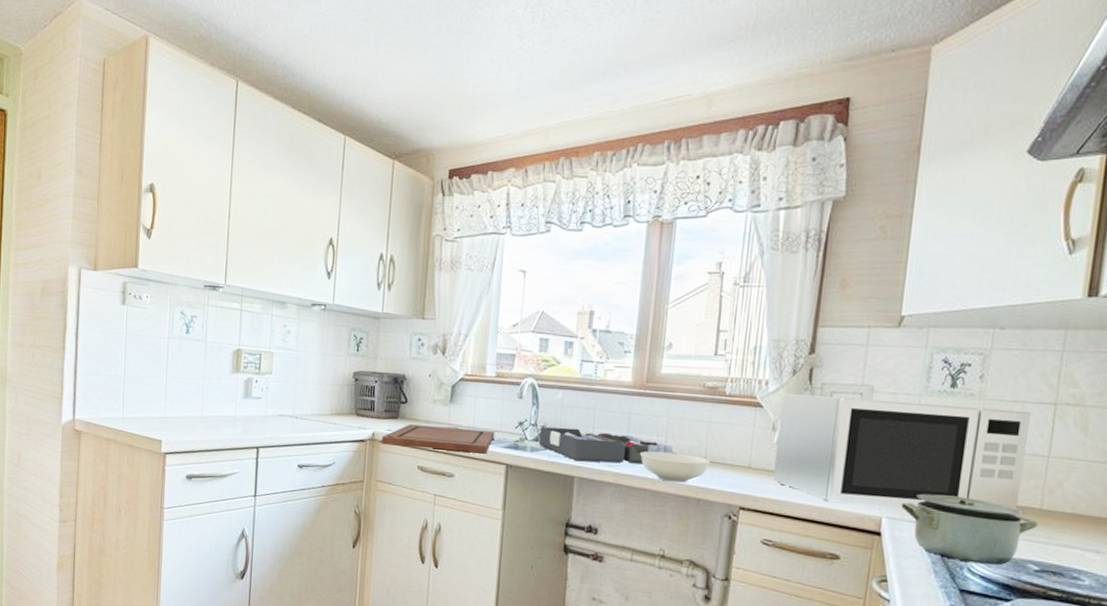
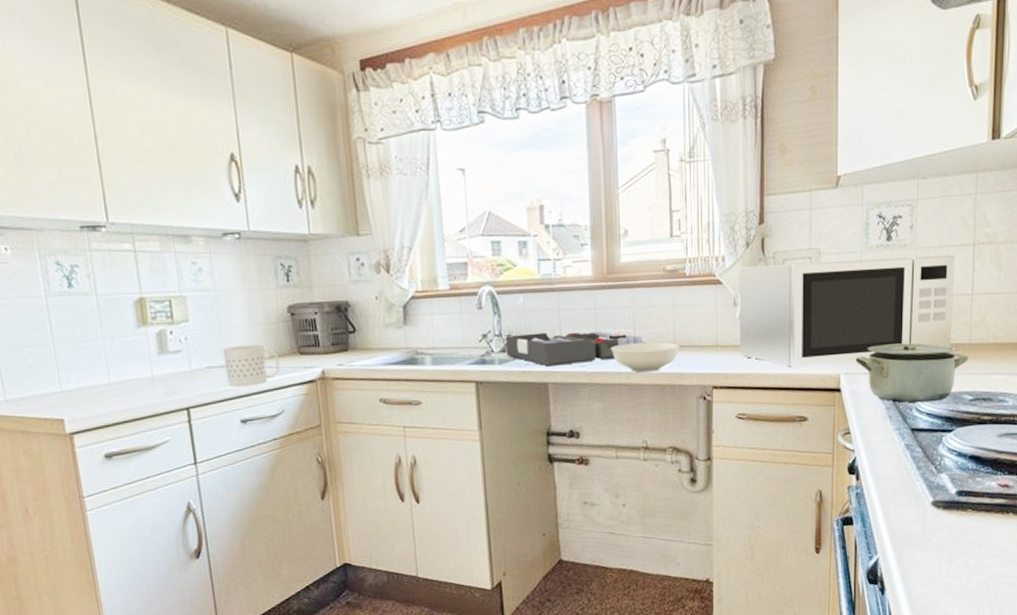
mug: none [293,400,339,437] -> present [223,344,280,387]
cutting board: present [381,424,495,454] -> none [332,349,459,382]

